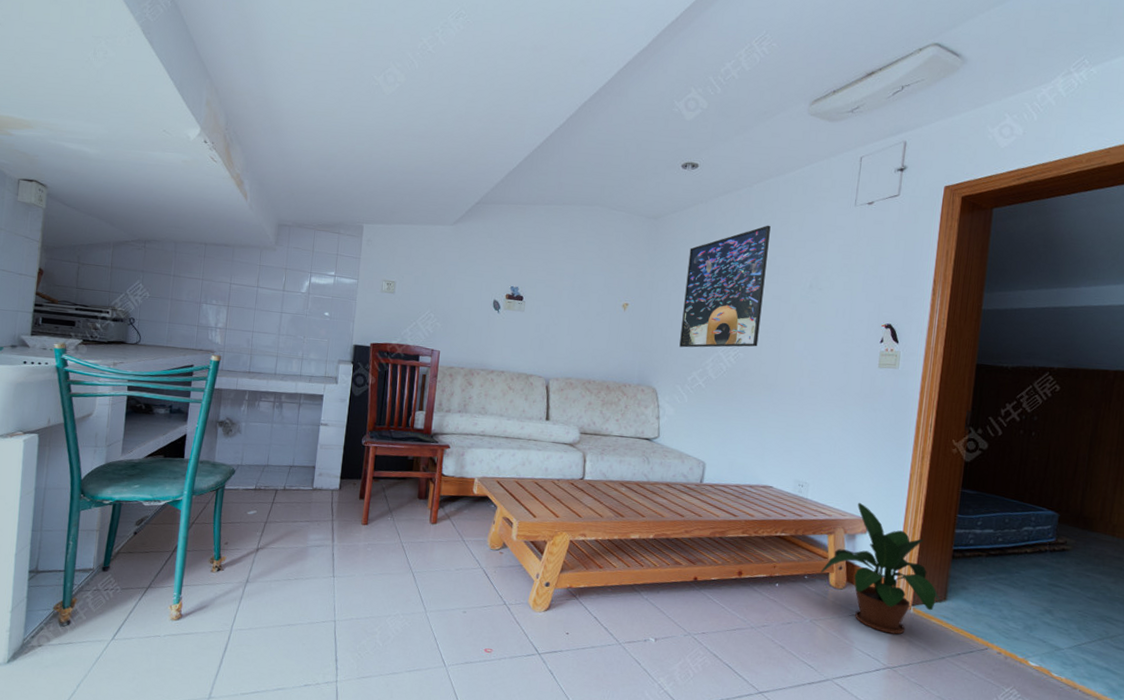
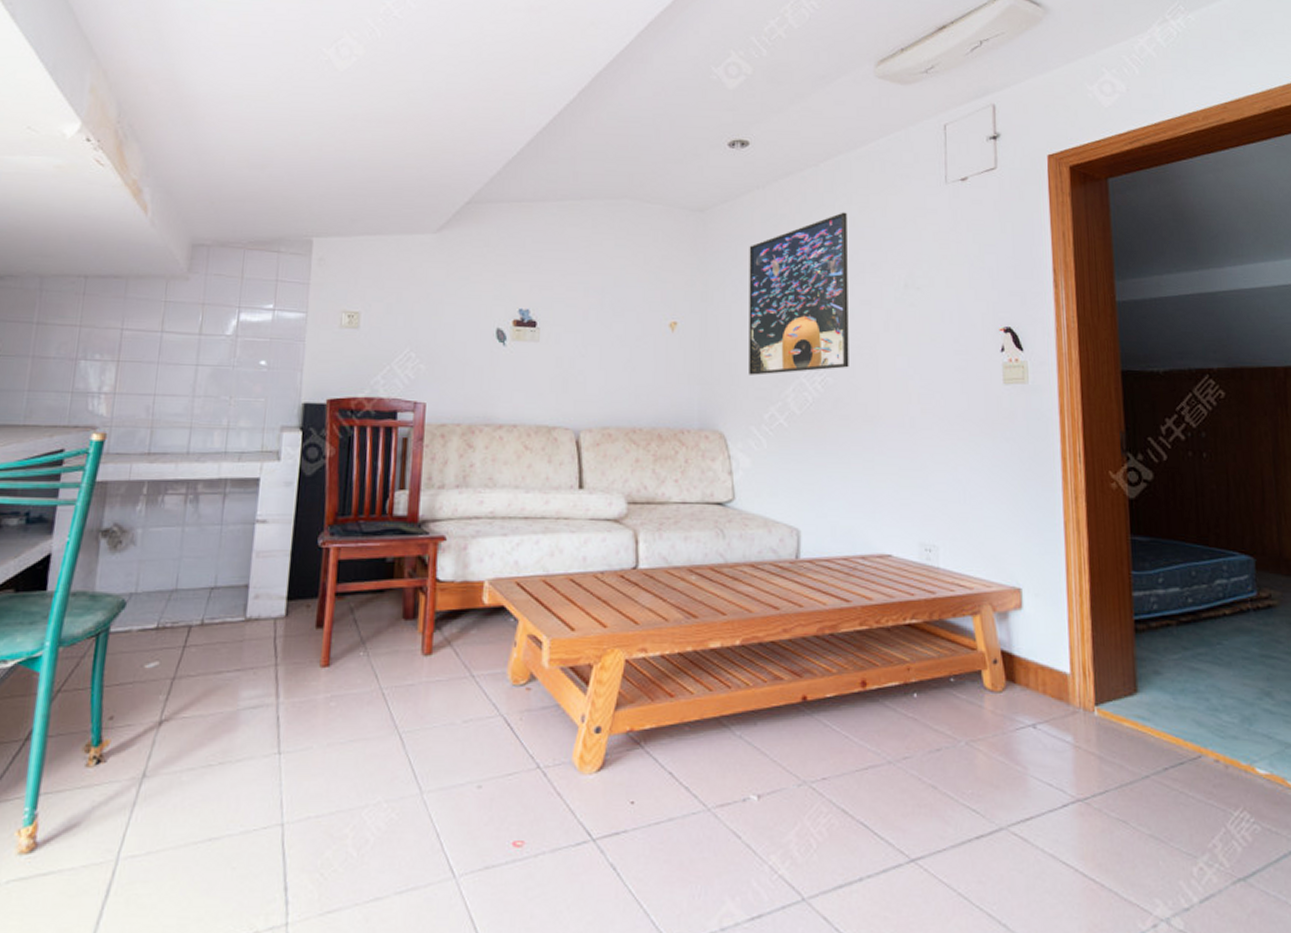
potted plant: present [820,503,942,635] -> none [969,567,1132,750]

